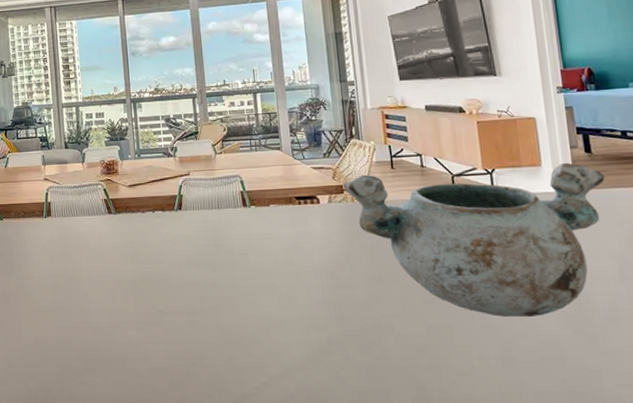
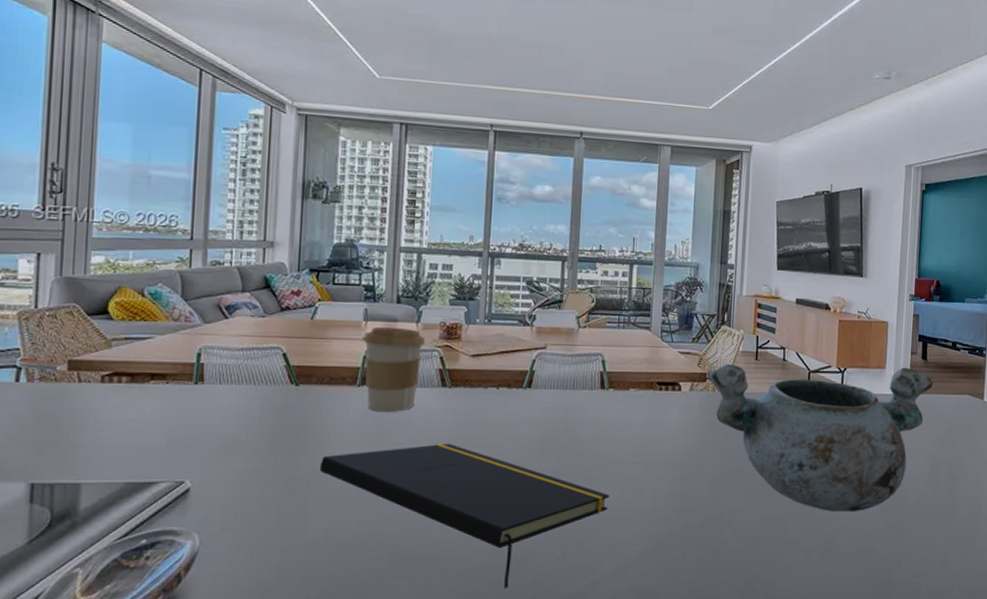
notepad: none [24,261,267,387] -> present [319,443,610,588]
coffee cup: none [44,168,90,238] -> present [364,326,425,413]

